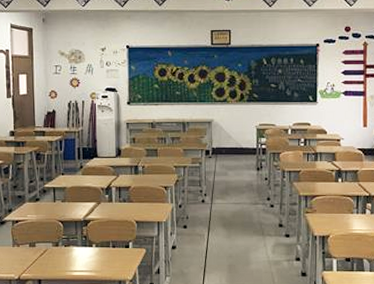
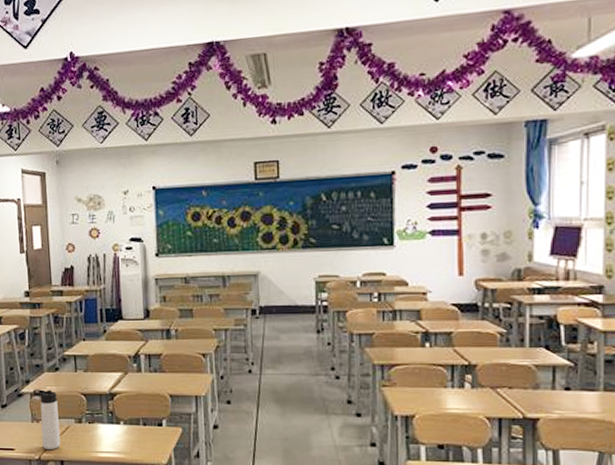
thermos bottle: none [14,217,39,270] -> present [32,389,60,449]

